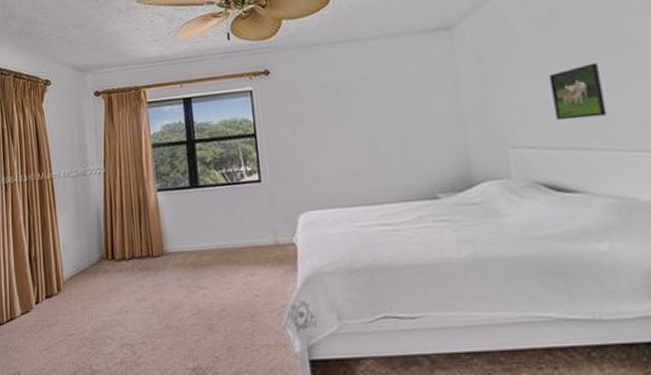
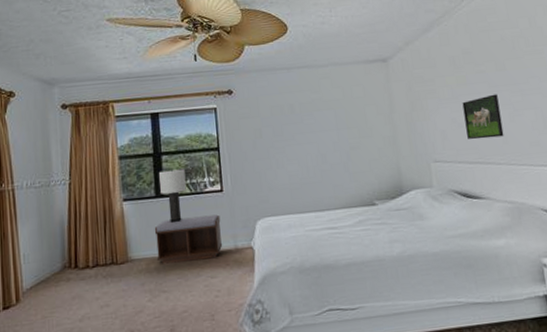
bench: none [189,207,262,259] -> present [154,214,223,264]
lamp: none [193,157,222,216] -> present [159,169,186,224]

